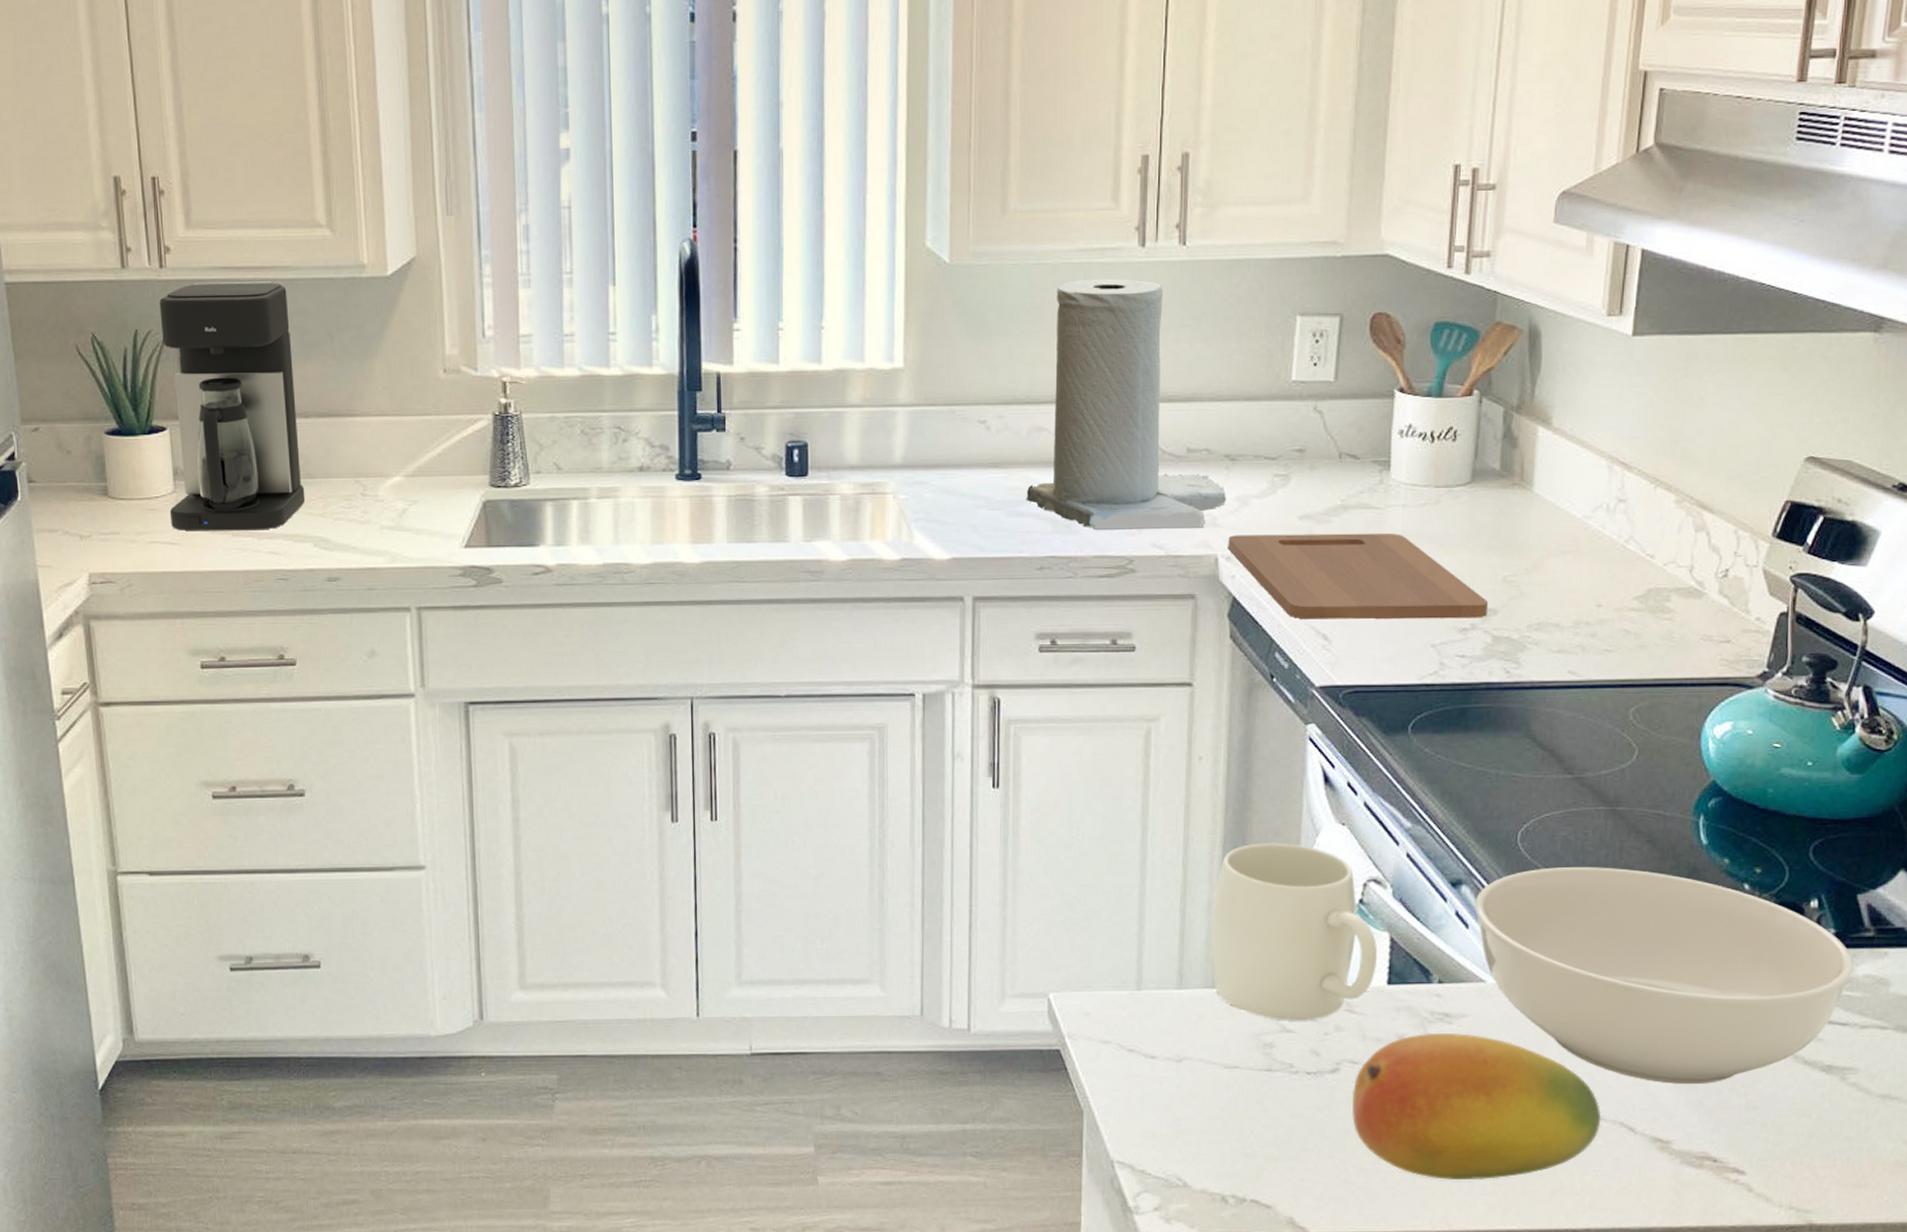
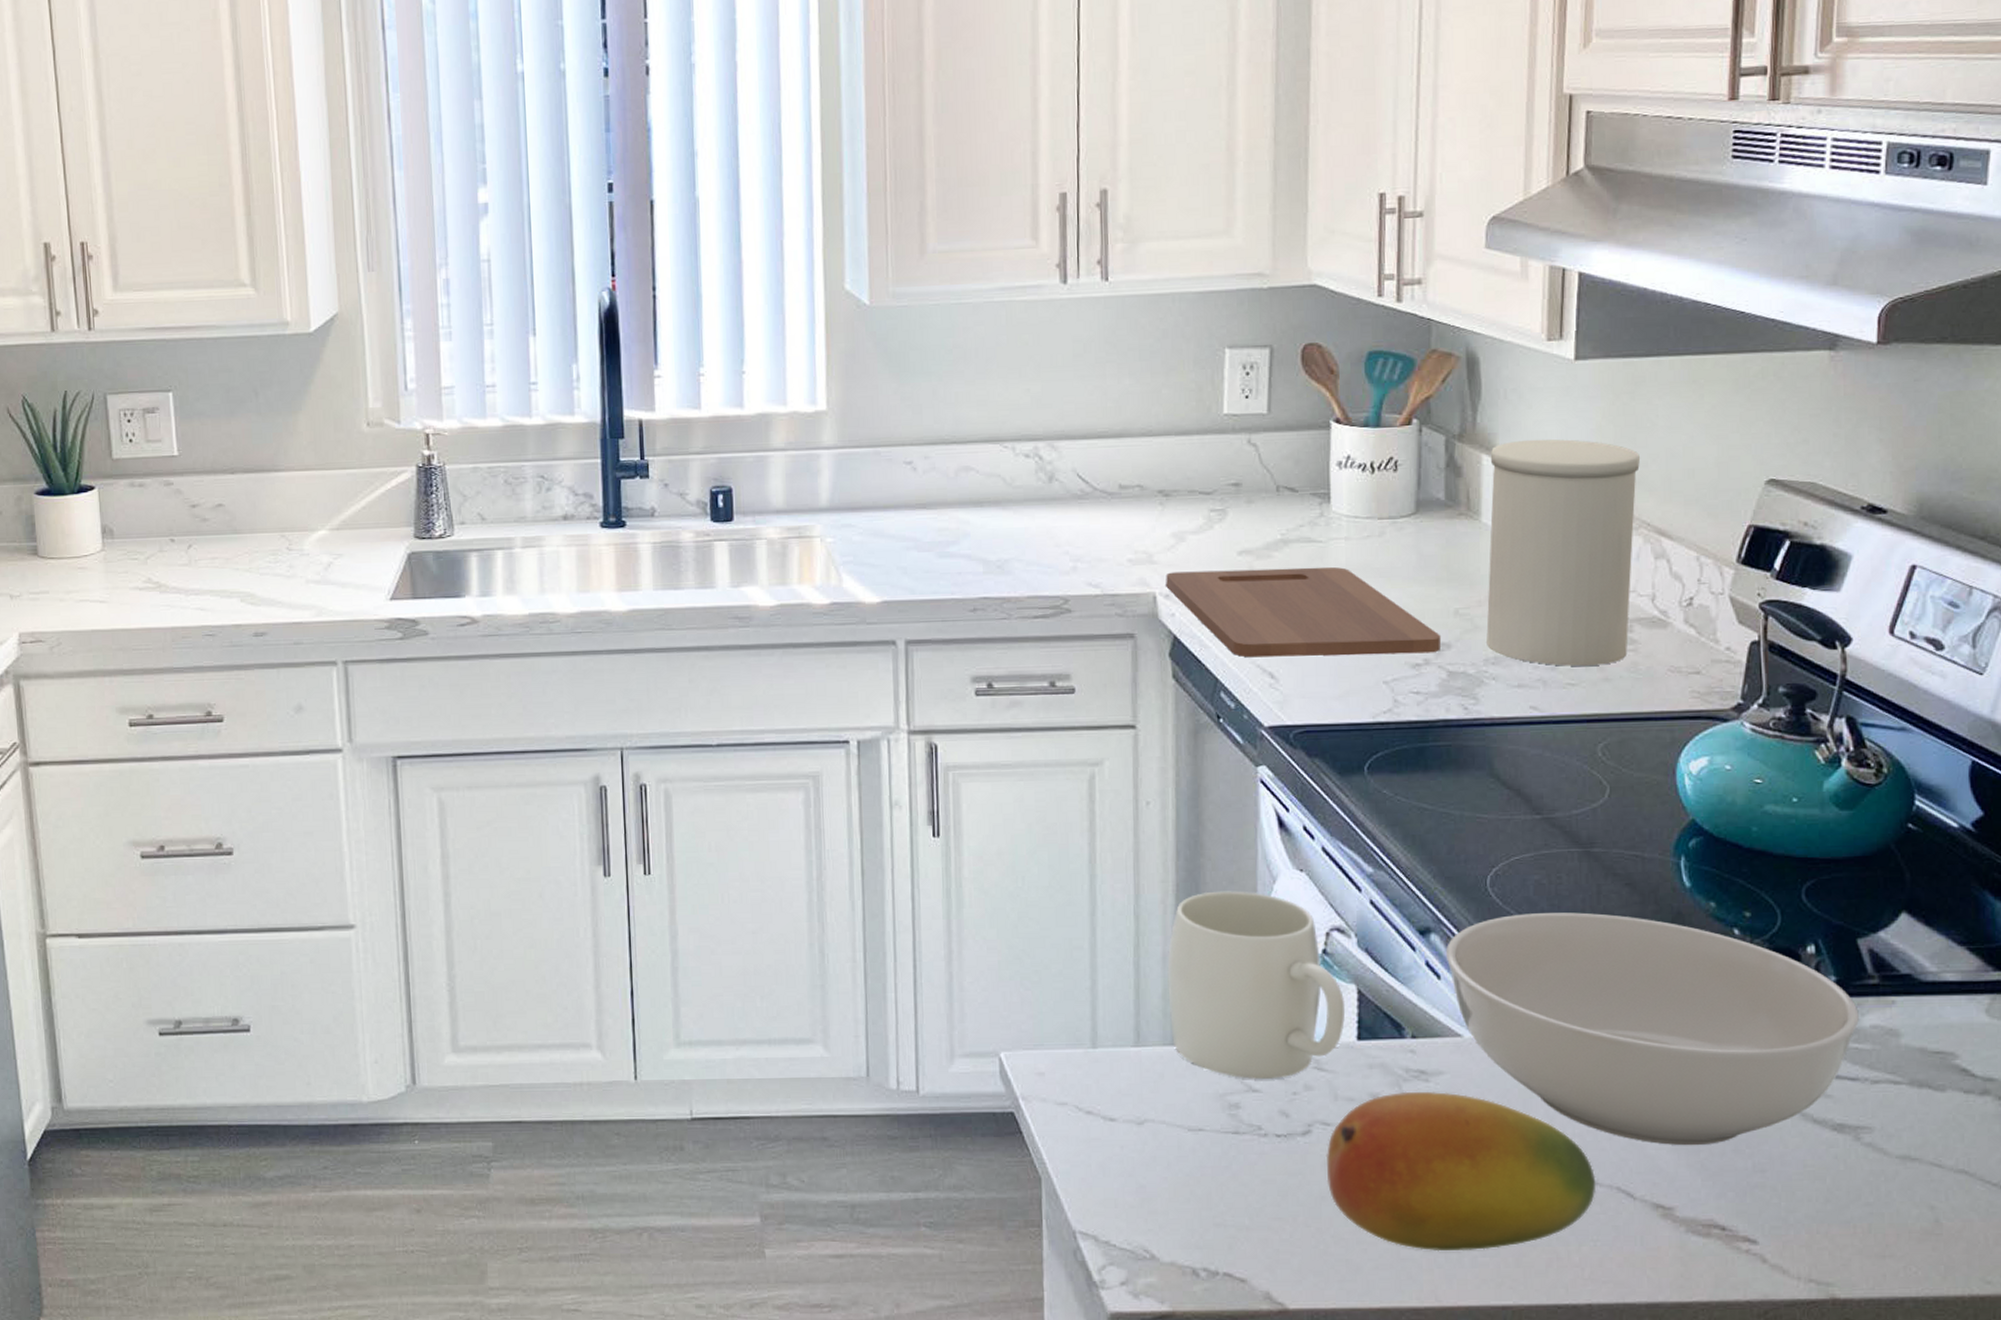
coffee maker: present [159,283,306,531] -> none [88,342,232,588]
paper towel: present [1026,278,1226,530] -> none [956,316,1162,570]
canister: none [1531,412,1688,633] -> present [1486,439,1640,666]

